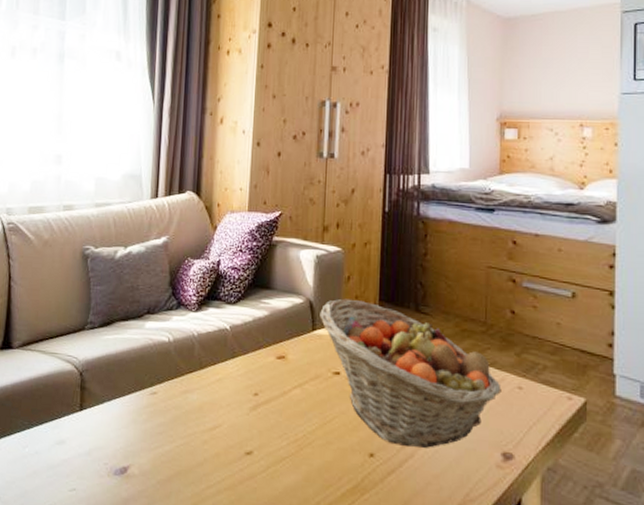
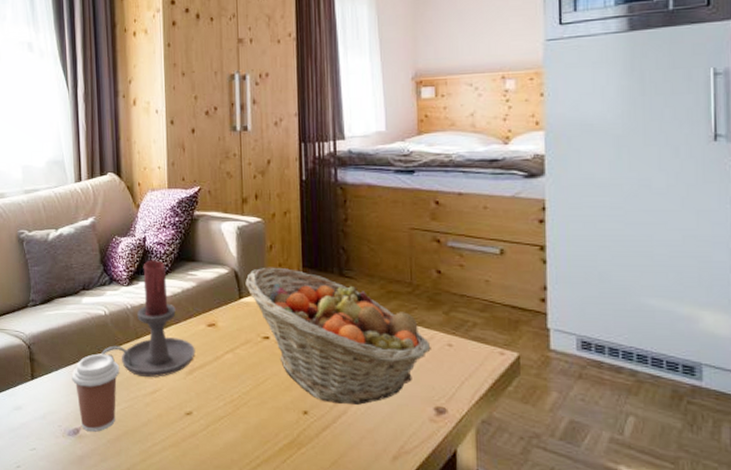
coffee cup: none [125,384,179,472] -> present [71,353,120,432]
candle holder: none [160,285,262,412] -> present [101,260,195,377]

